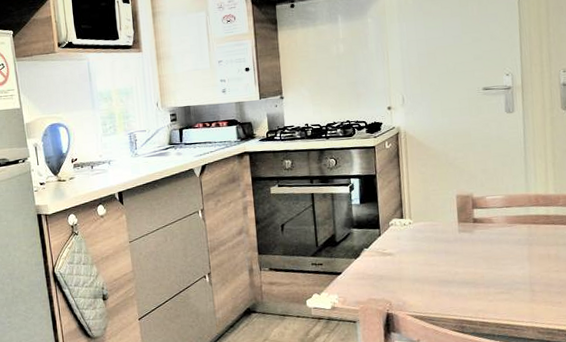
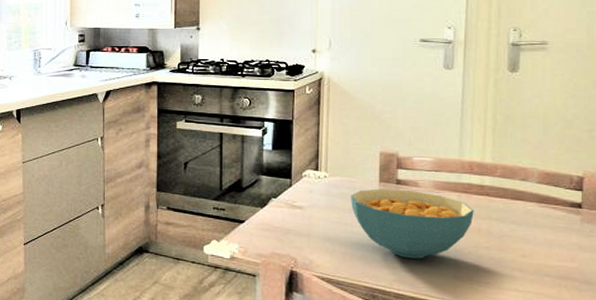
cereal bowl: none [434,227,543,289] -> present [351,189,474,259]

